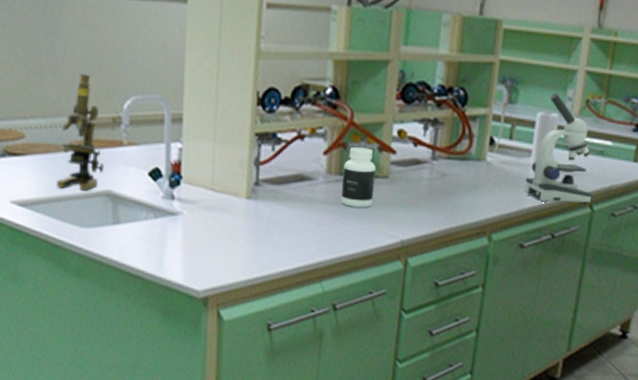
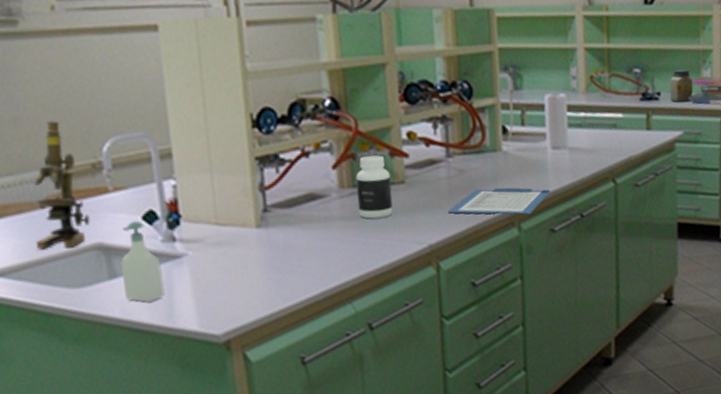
soap bottle: none [124,175,159,251] -> present [121,220,165,303]
clipboard: none [424,195,527,227] -> present [448,187,551,215]
microscope: present [524,92,592,204] -> none [544,73,613,184]

